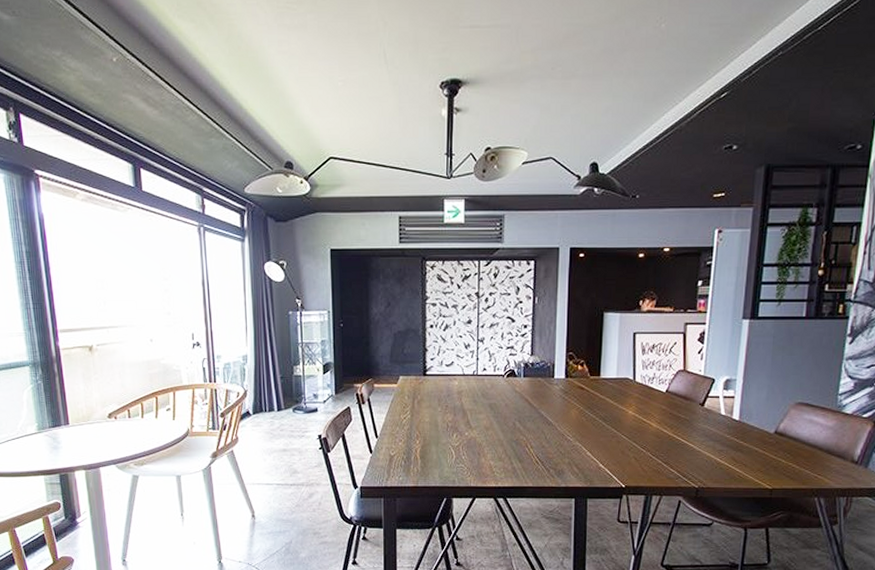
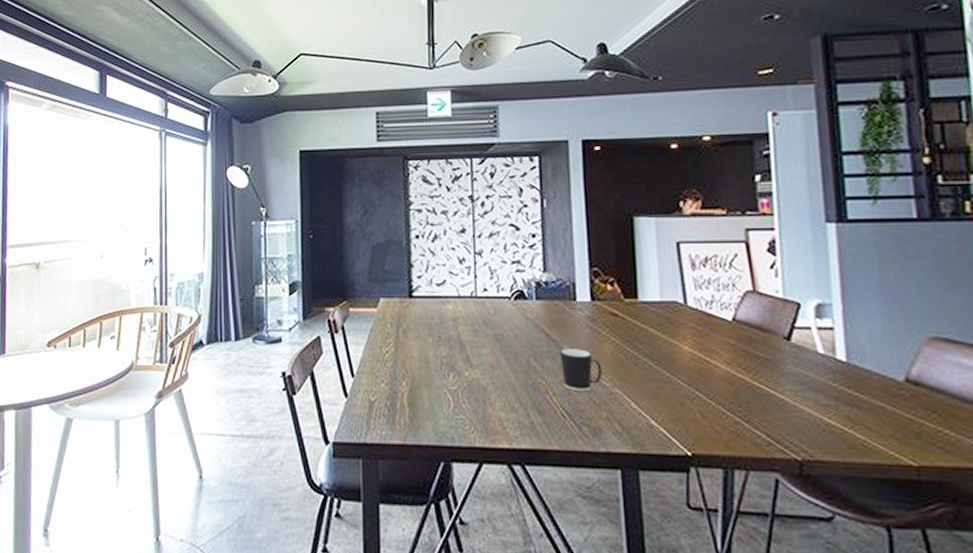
mug: none [538,414,568,445] -> present [560,349,602,392]

